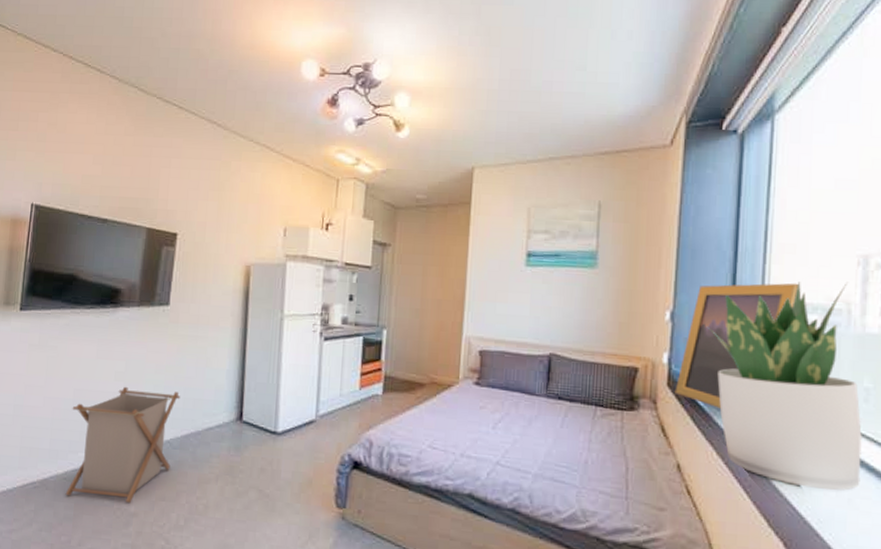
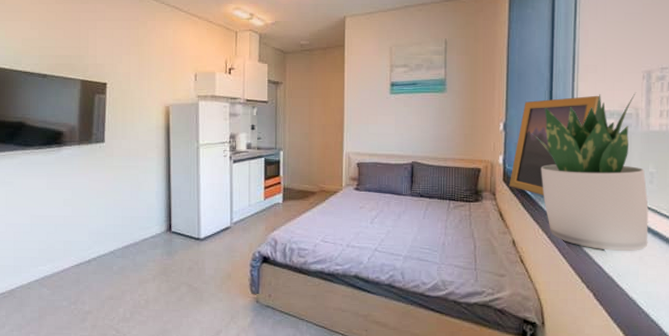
laundry basket: present [65,386,181,504] -> none [30,210,120,304]

